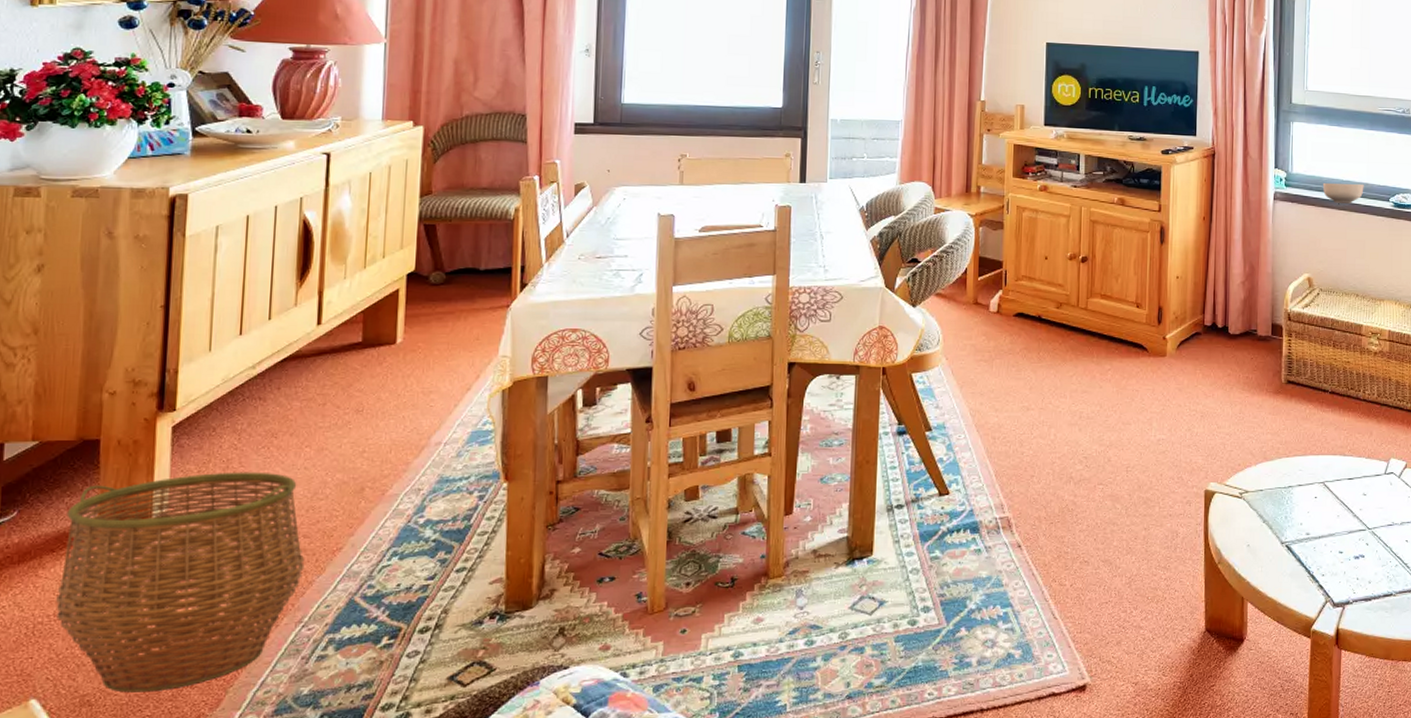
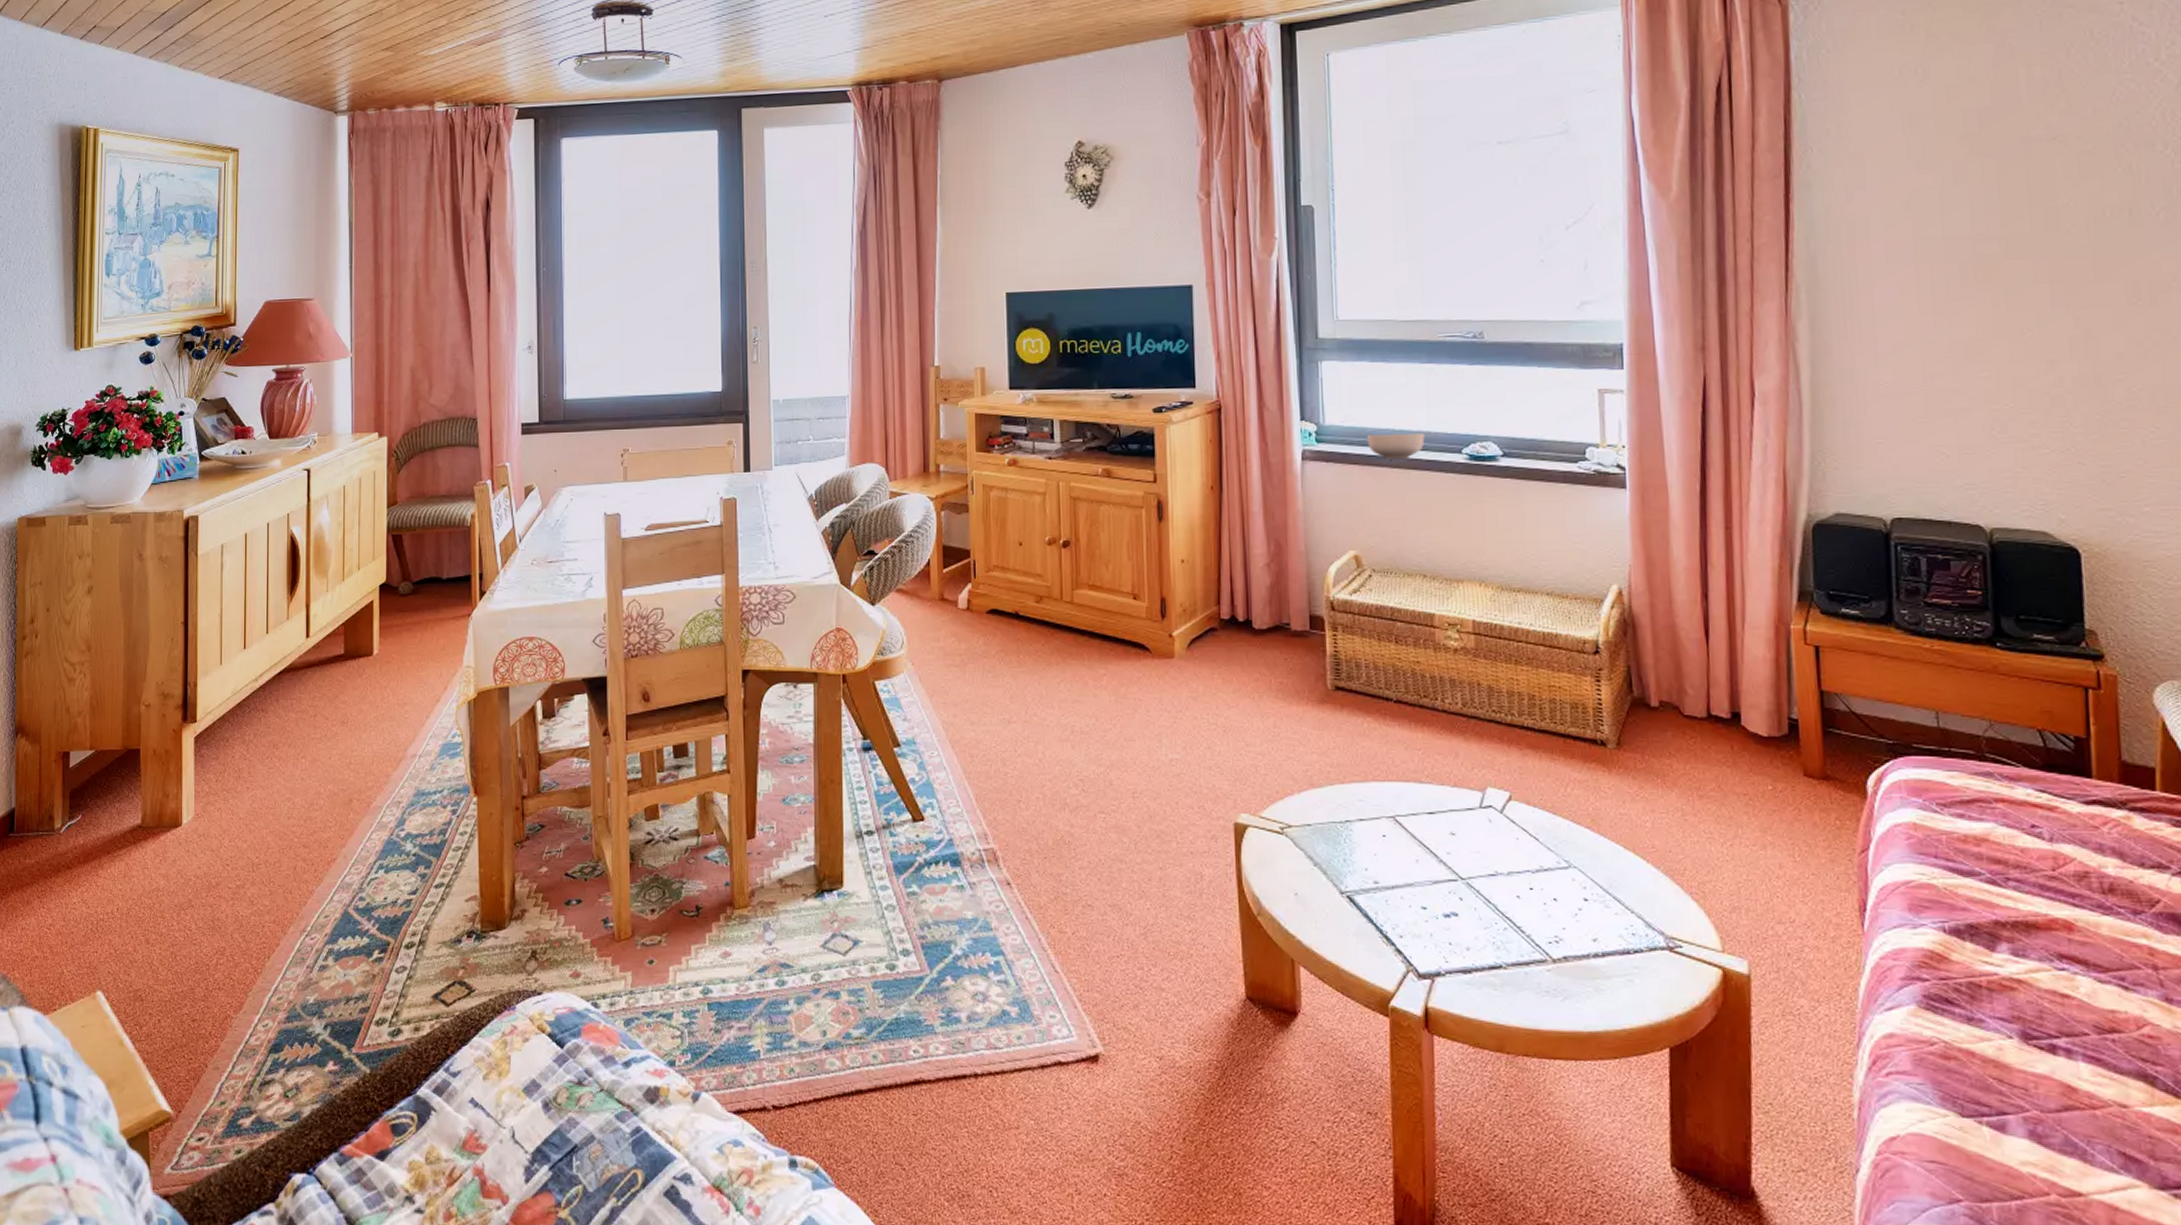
basket: present [56,472,305,693] -> none [113,781,305,991]

